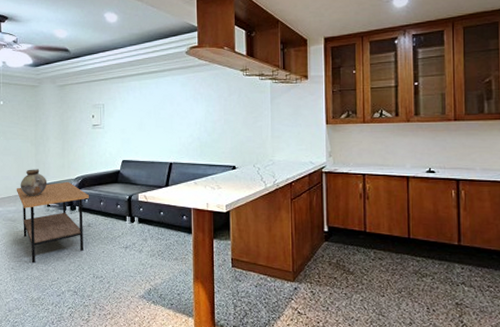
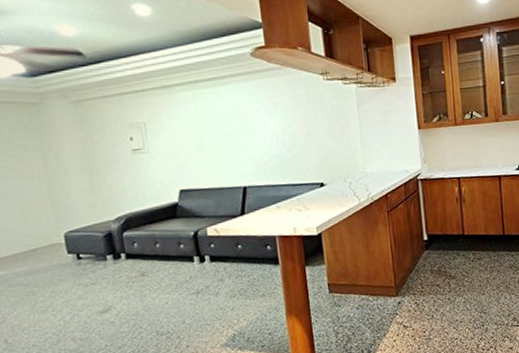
coffee table: present [16,181,89,264] -> none [24,224,139,334]
vessel: present [20,169,48,196] -> none [29,213,74,250]

